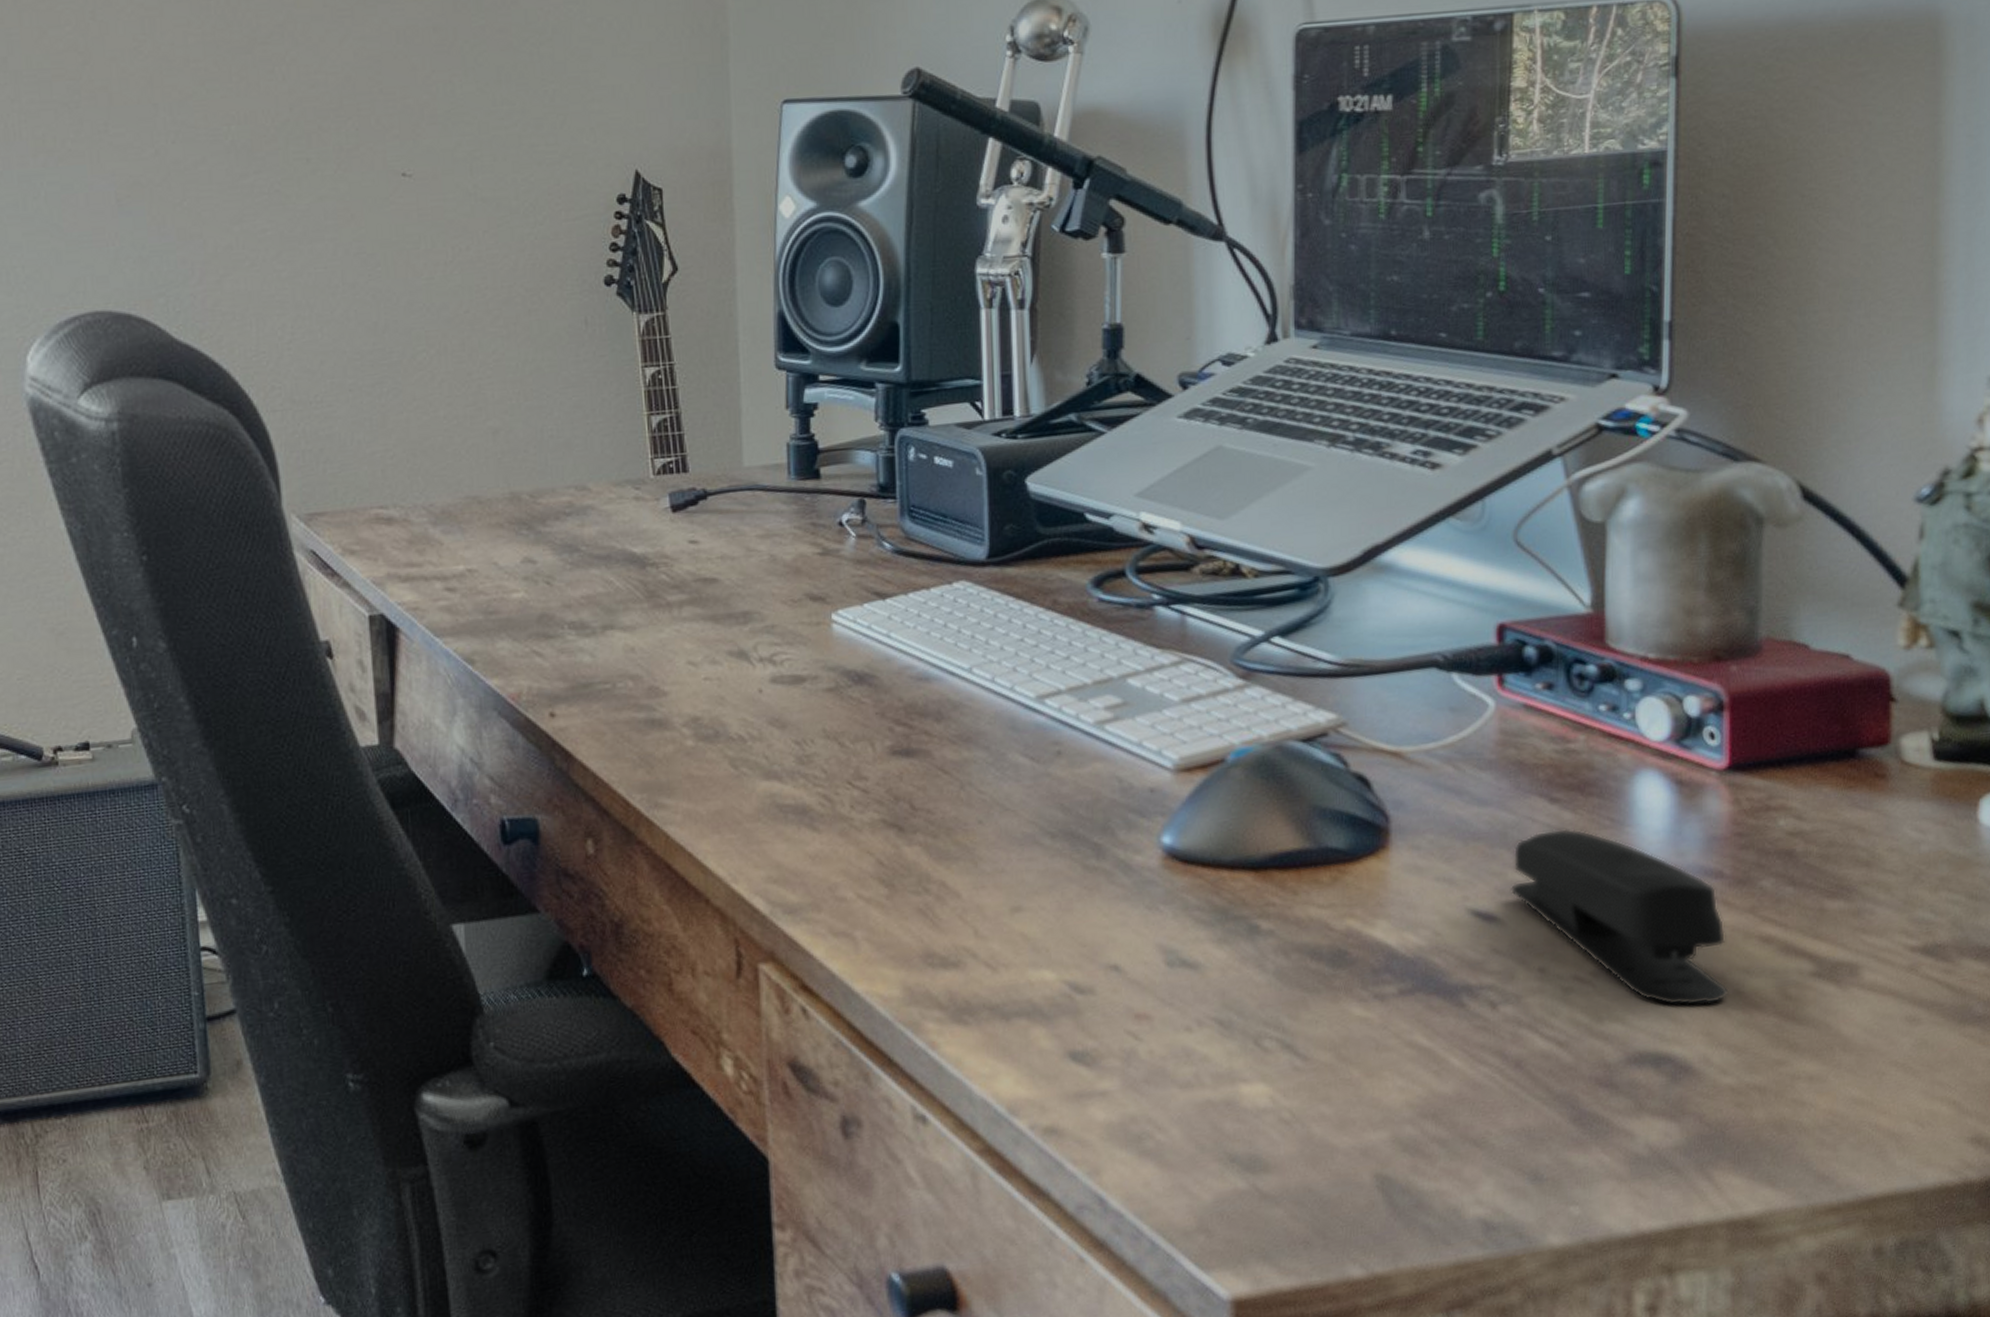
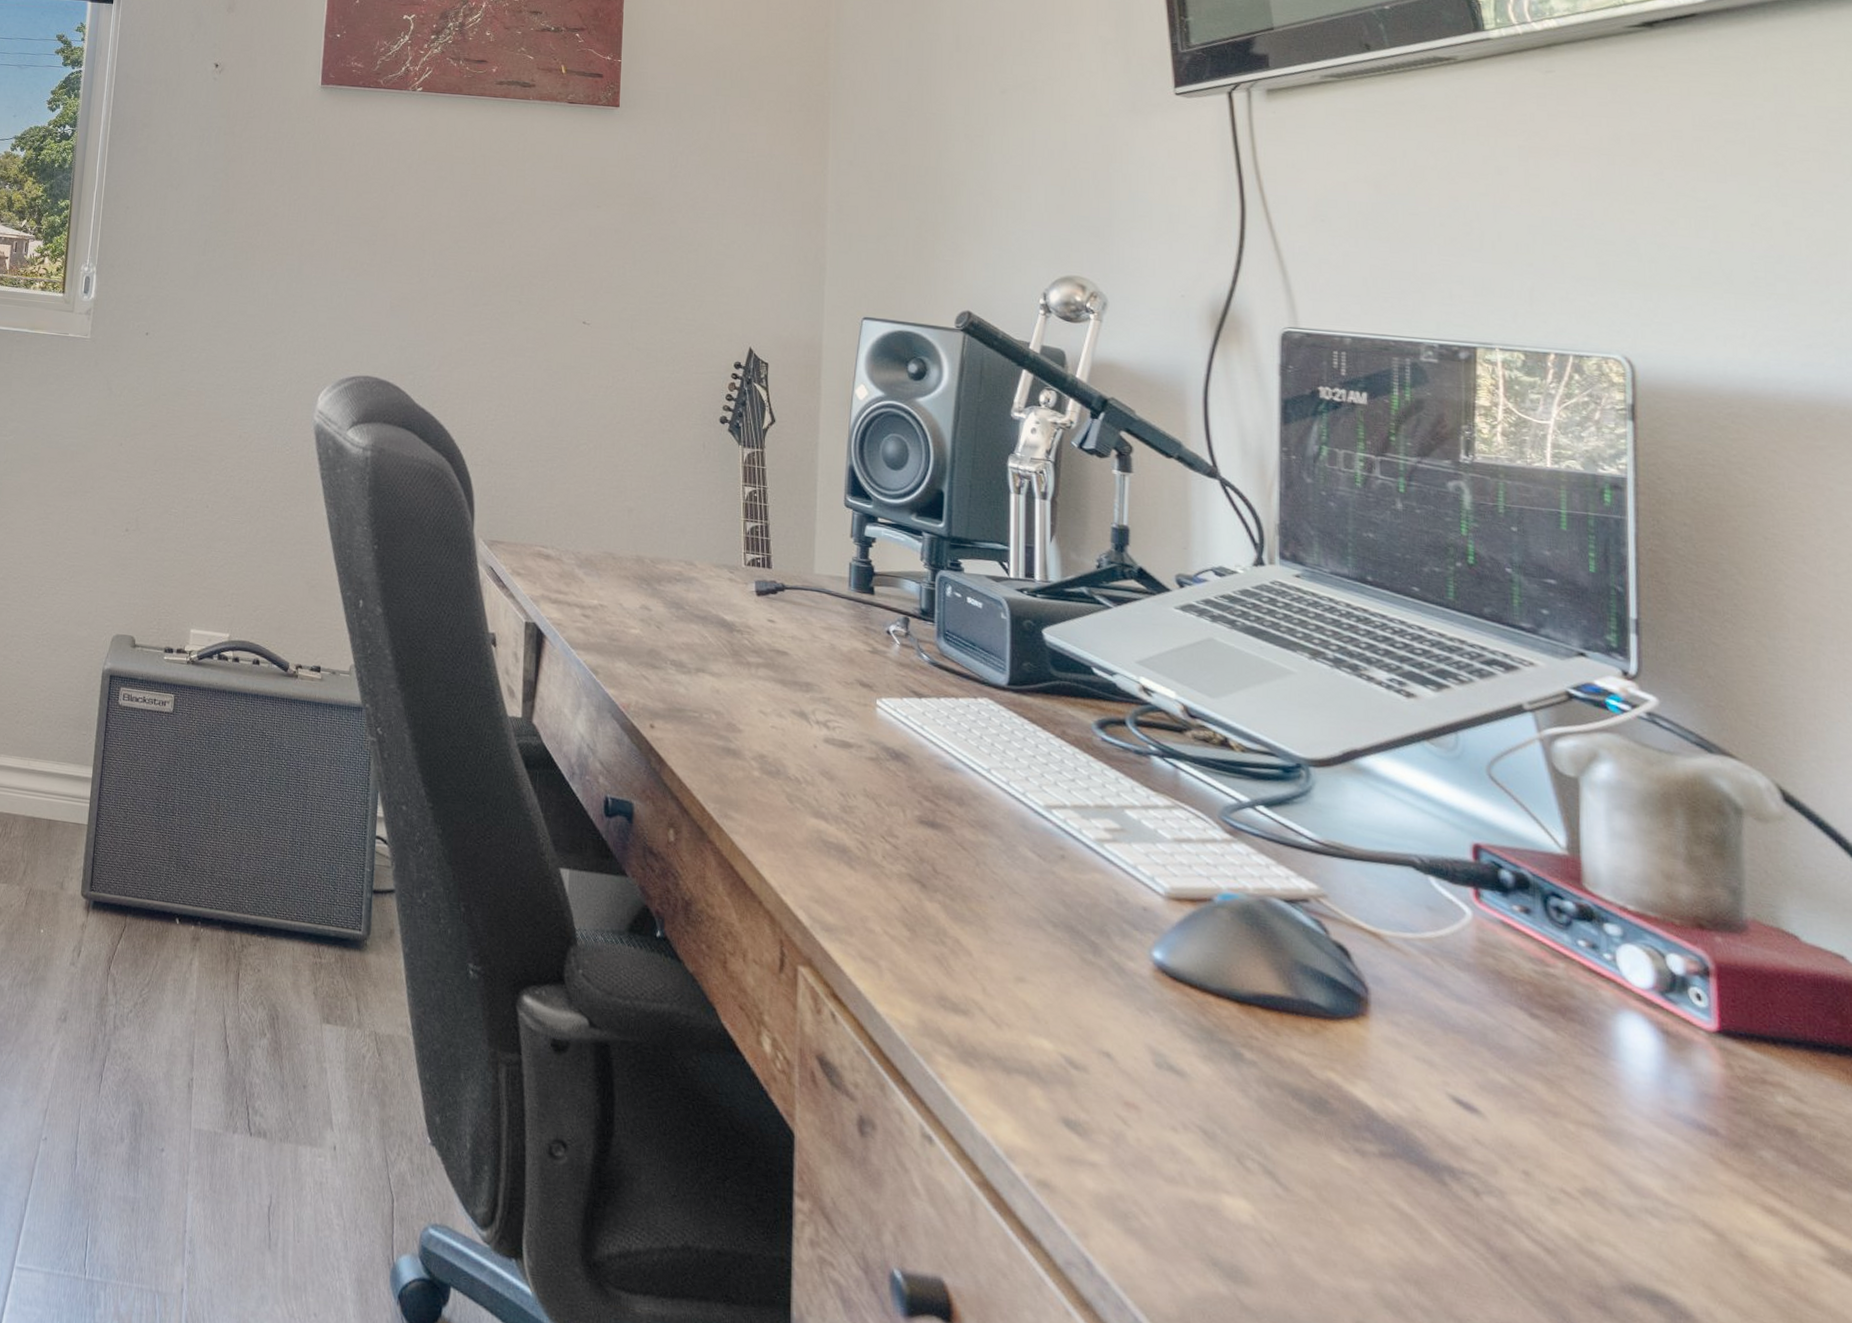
stapler: present [1511,828,1729,1006] -> none [1492,1041,1731,1259]

